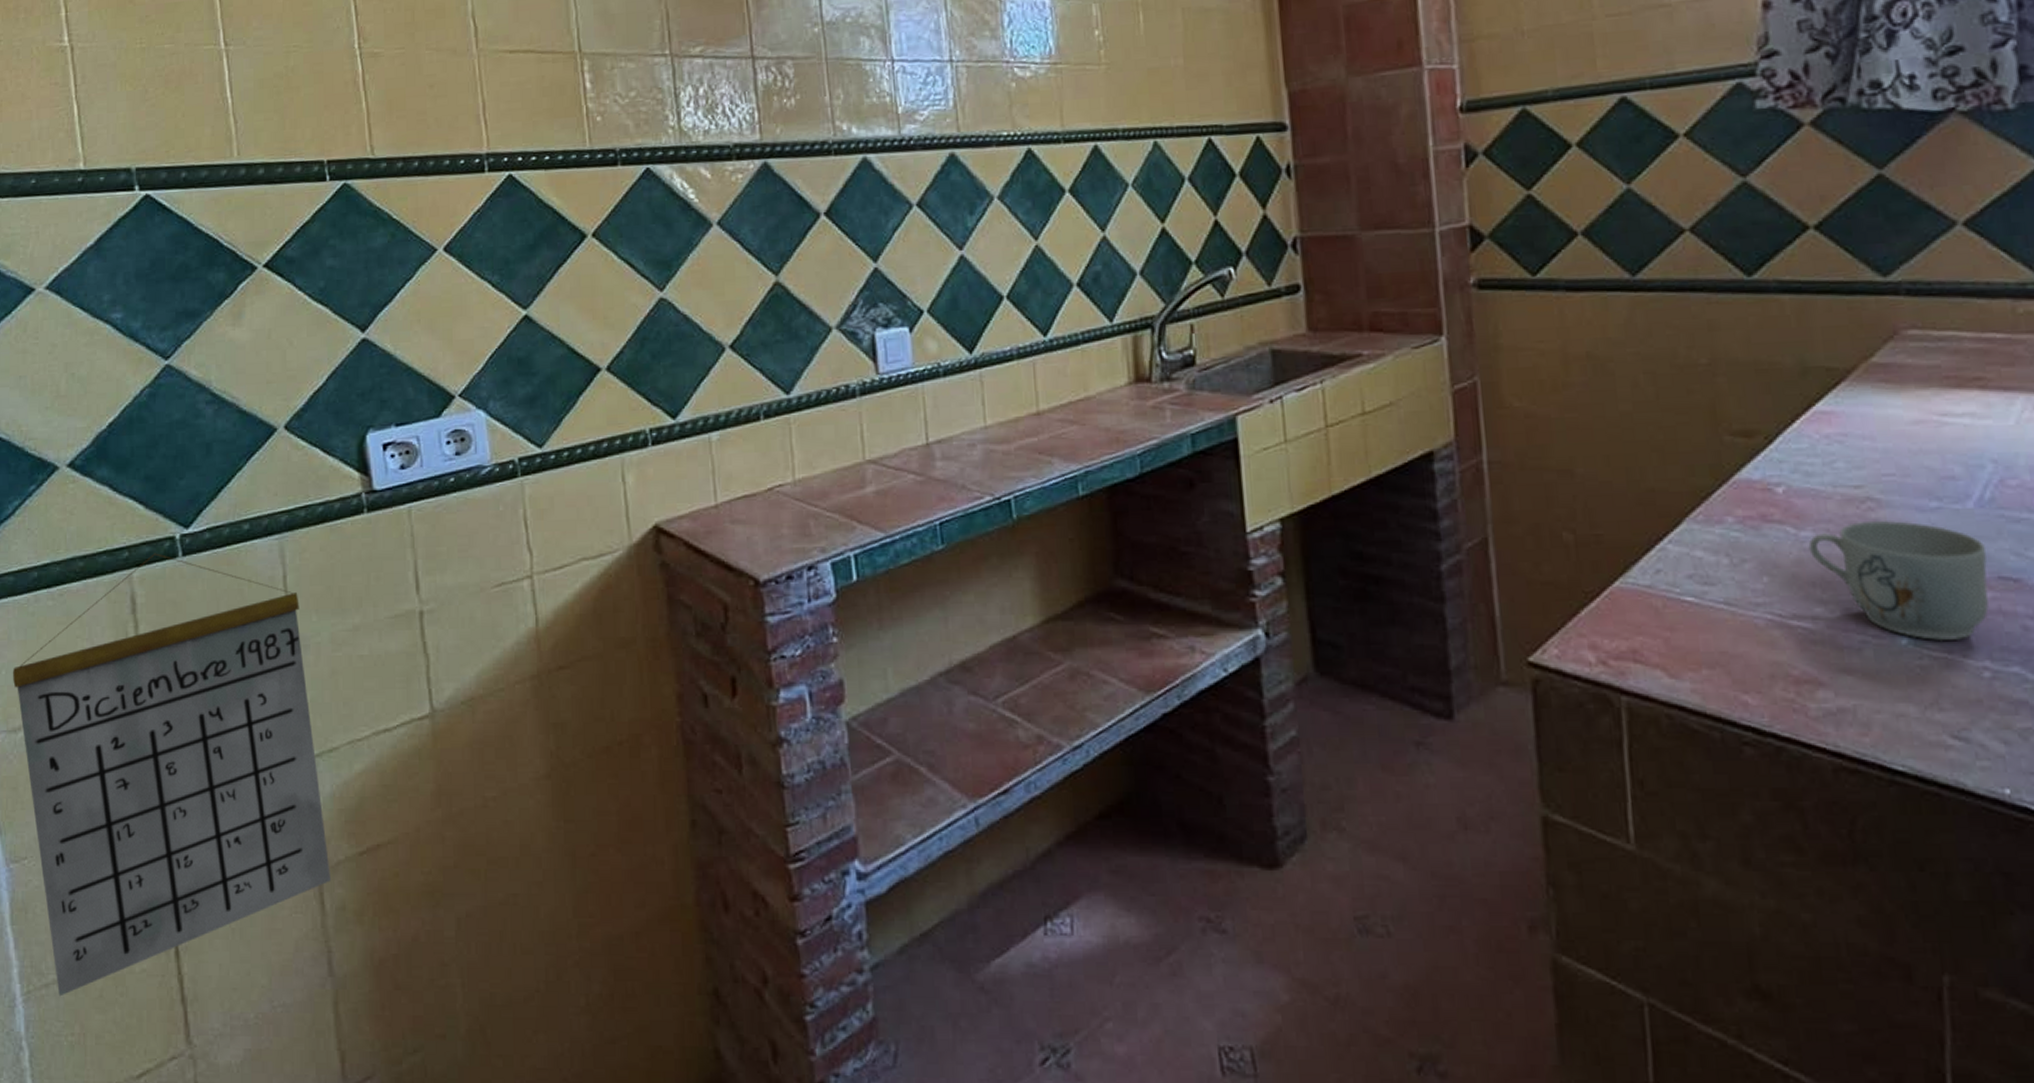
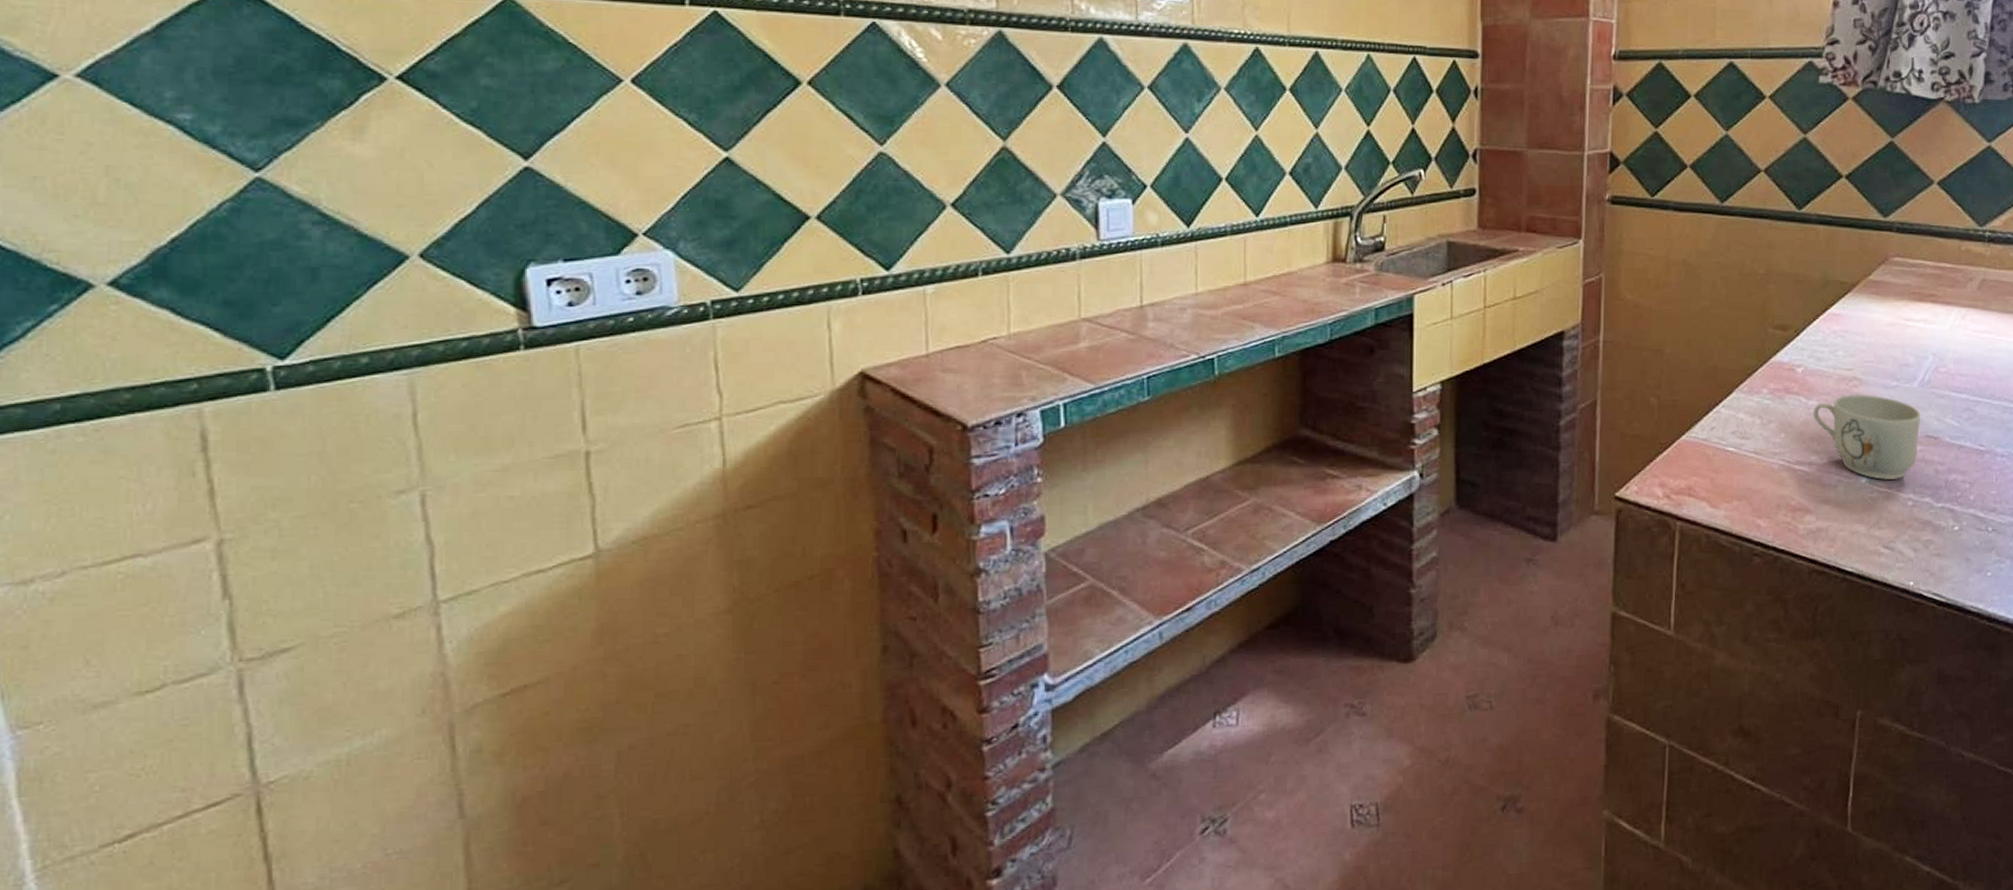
calendar: present [12,553,331,997] -> none [20,386,464,869]

